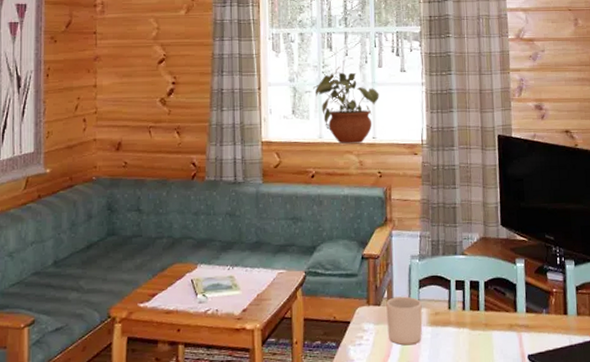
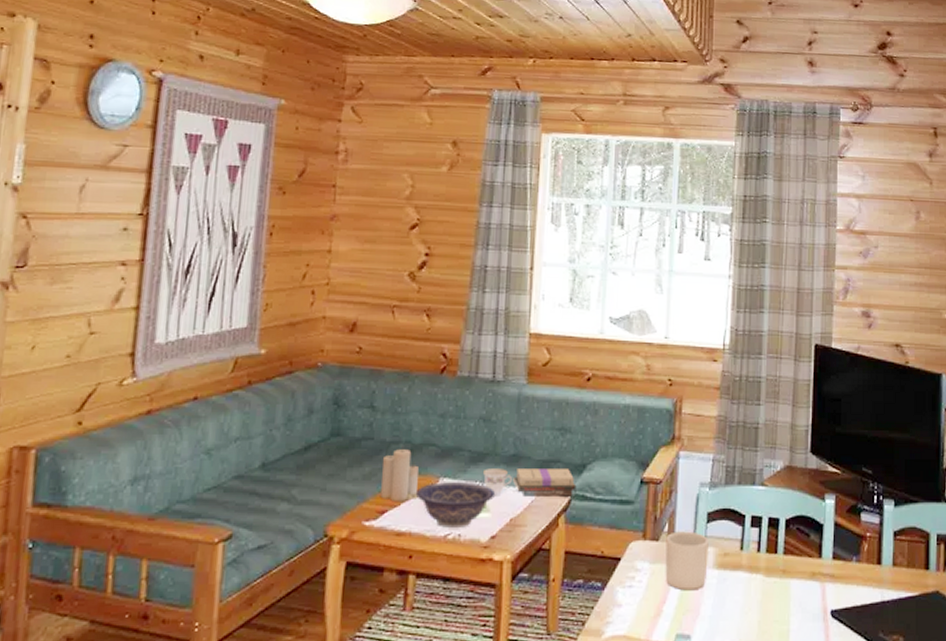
candle: none [150,240,181,287] -> present [381,446,419,502]
decorative bowl: none [179,266,244,305] -> present [415,482,496,528]
teacup: none [232,254,256,278] -> present [482,468,512,498]
books: none [257,251,309,276] -> present [513,469,577,496]
potted plant: present [313,67,379,145] -> none [597,249,677,344]

